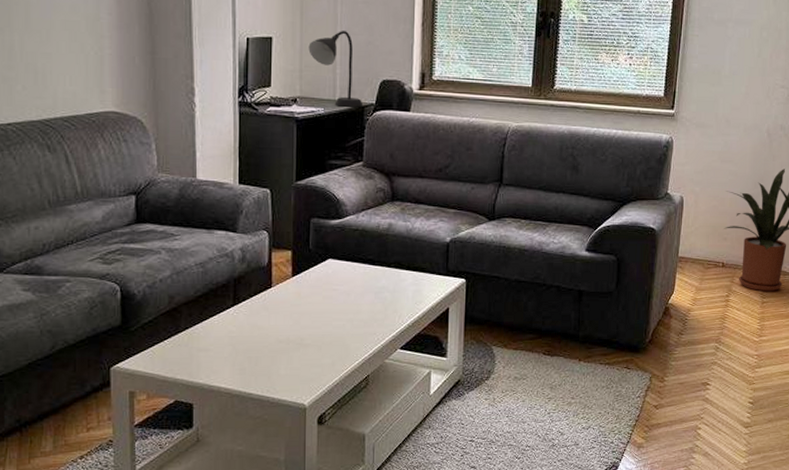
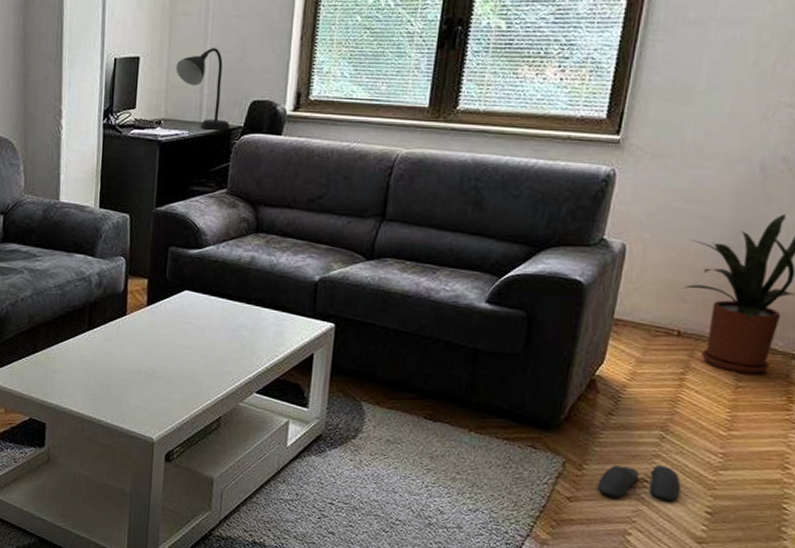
slippers: none [676,370,732,400] -> present [598,465,681,501]

